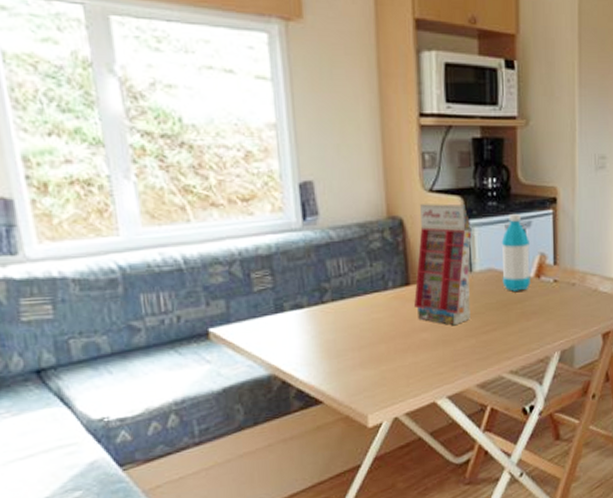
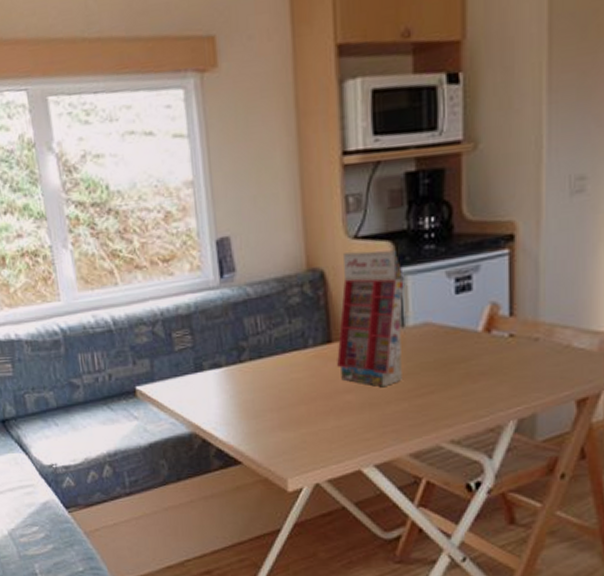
water bottle: present [501,213,530,292] -> none [440,256,478,349]

